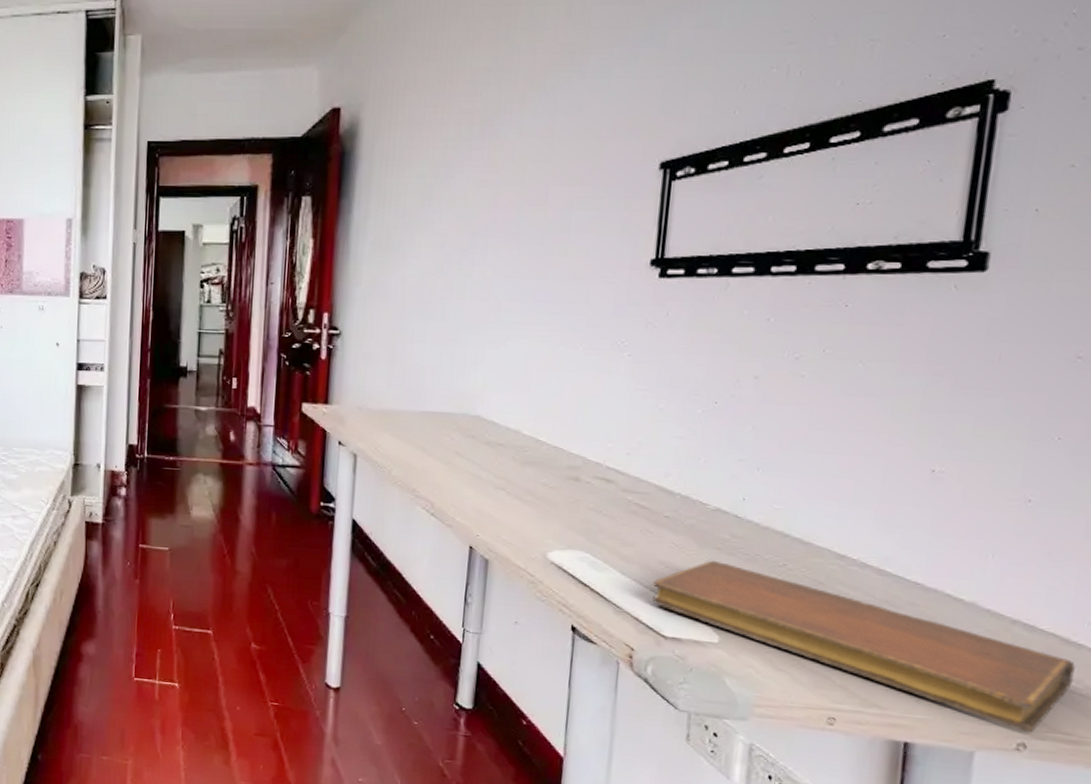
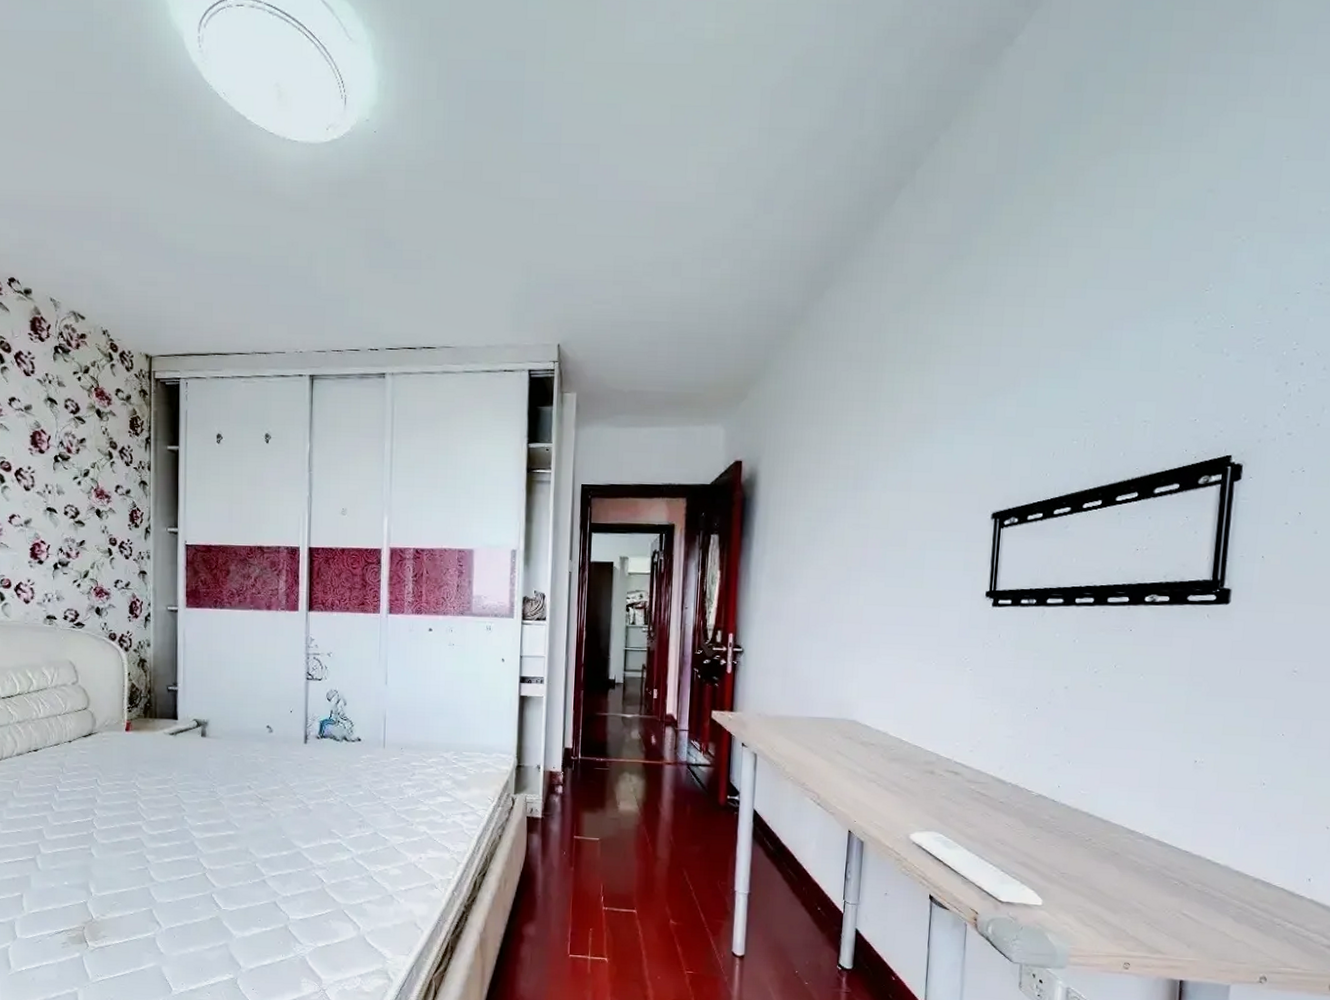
notebook: present [651,560,1075,733] -> none [991,837,1299,969]

